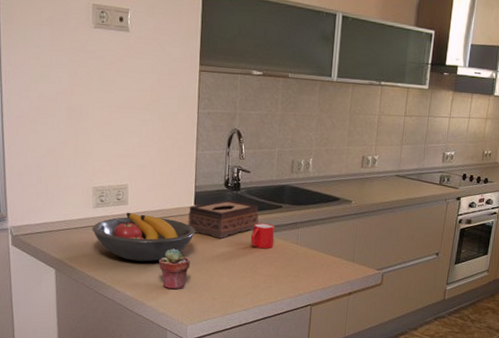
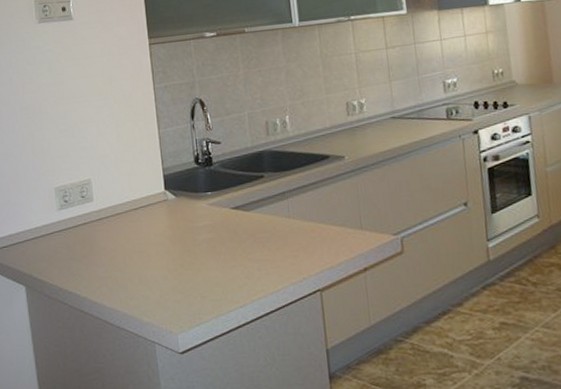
fruit bowl: present [92,212,195,262] -> none [58,209,171,265]
potted succulent: present [159,248,190,290] -> none [135,243,171,293]
tissue box: present [188,199,259,239] -> none [160,177,240,224]
mug: present [250,222,275,249] -> none [233,198,263,230]

